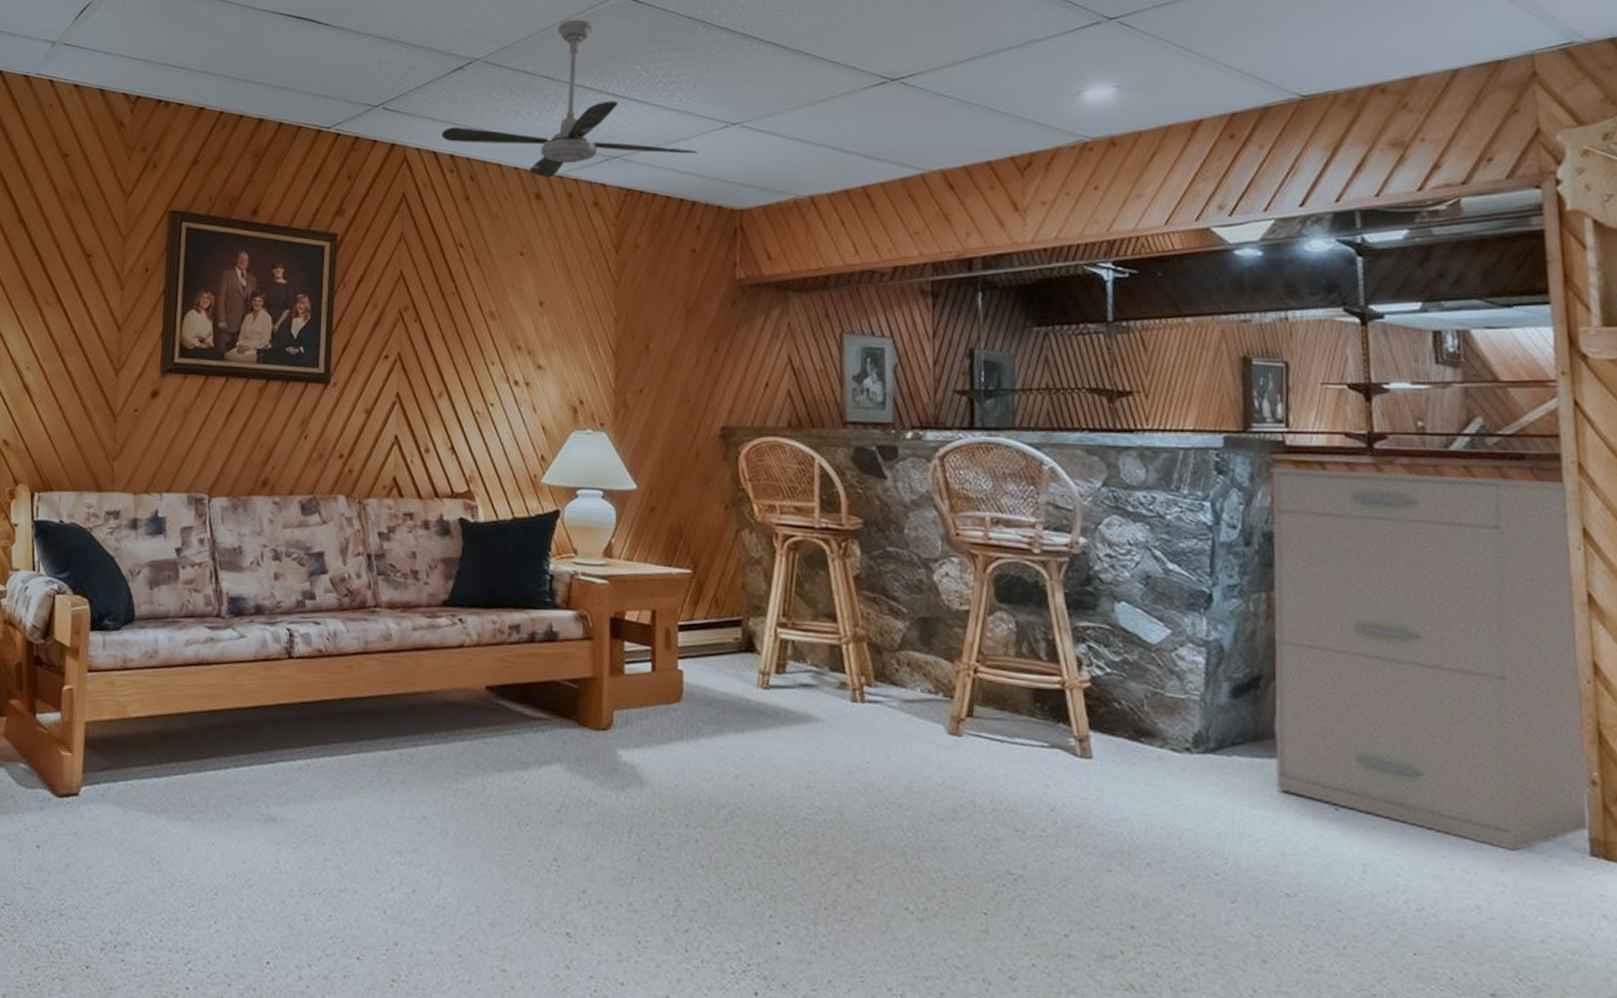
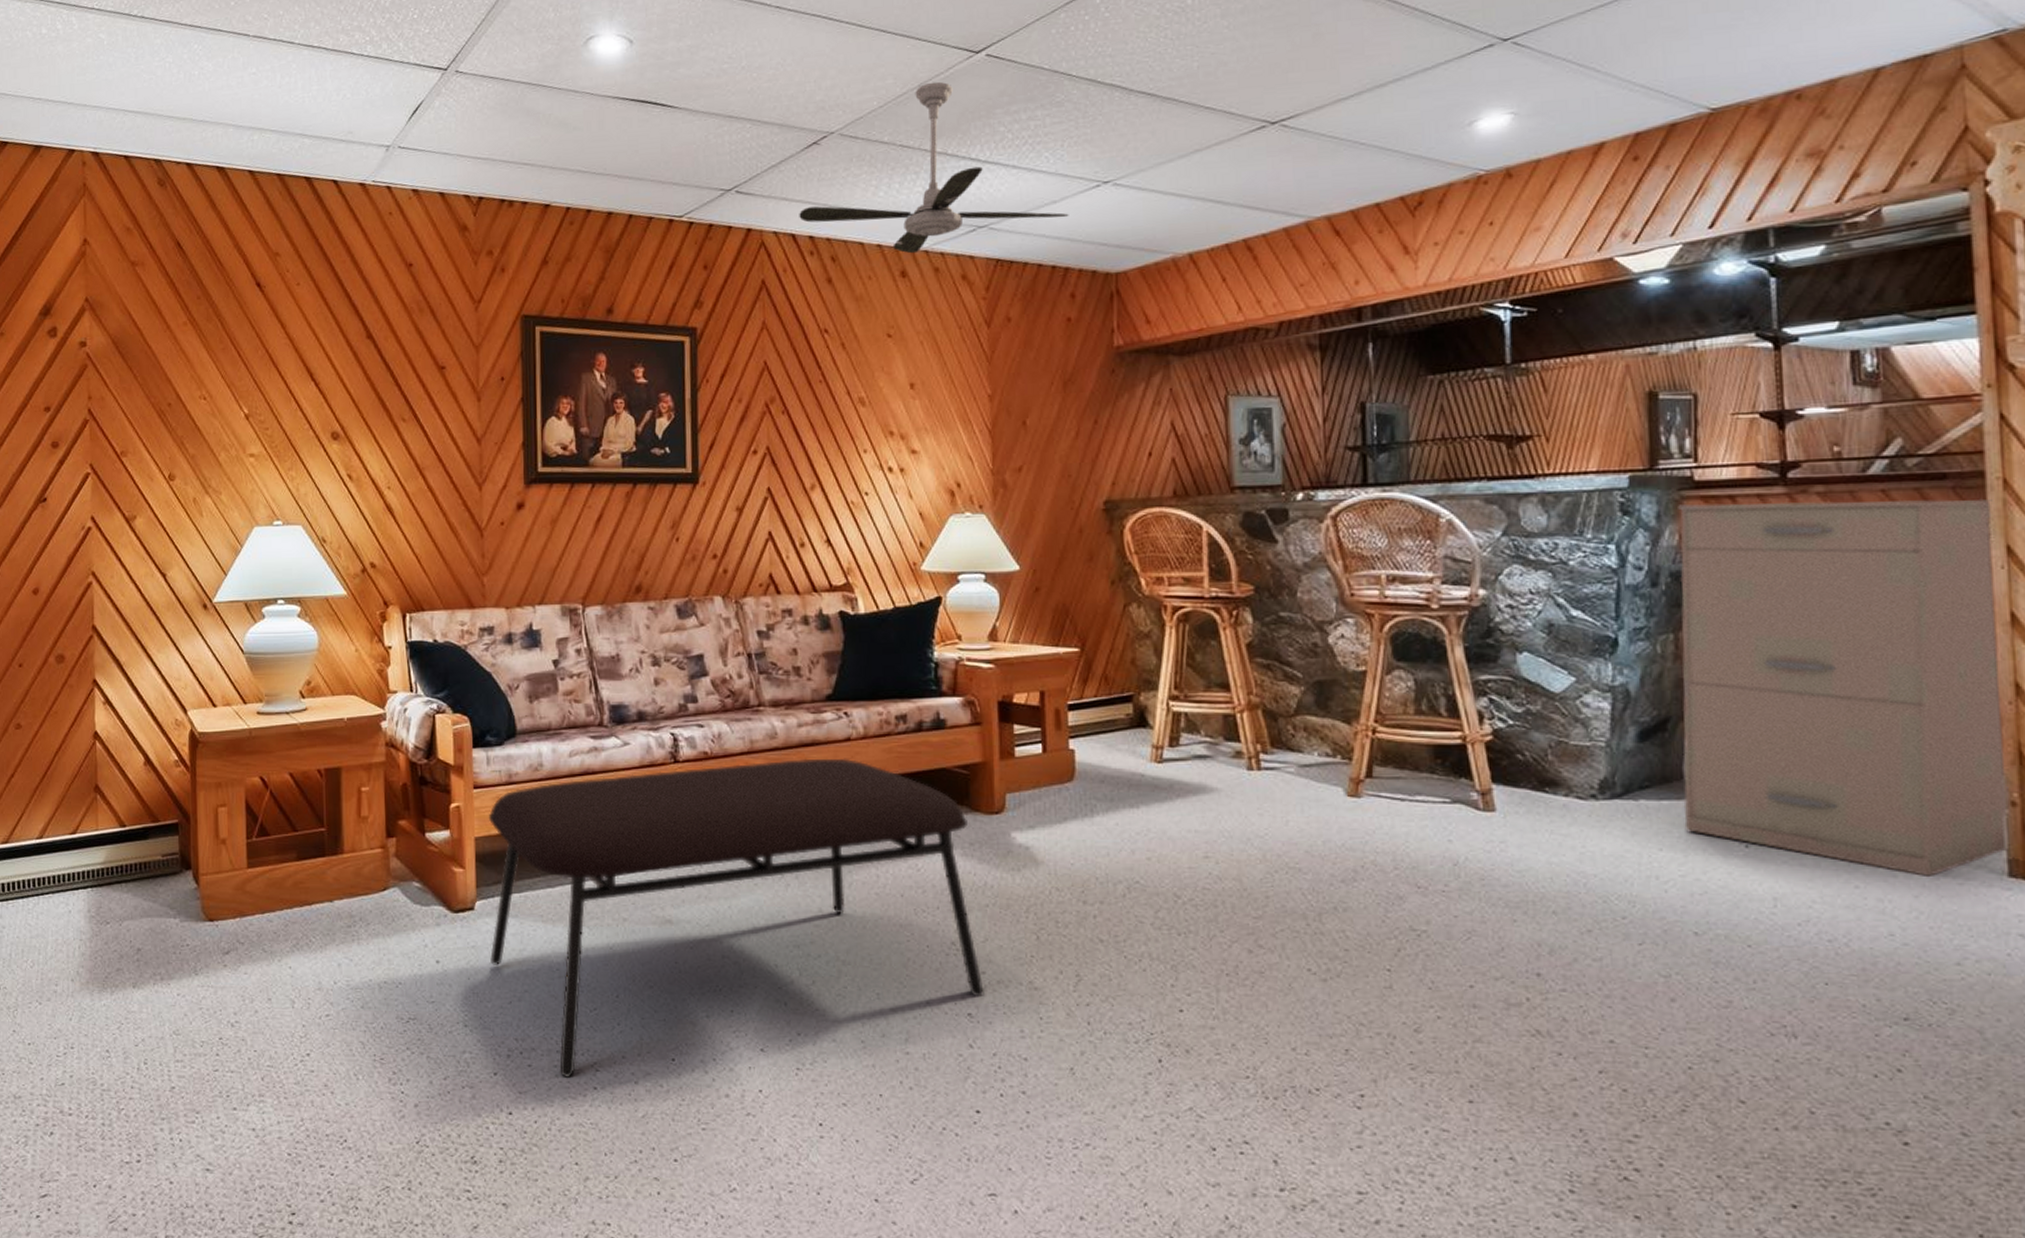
coffee table: none [91,663,584,977] -> present [488,758,985,1079]

